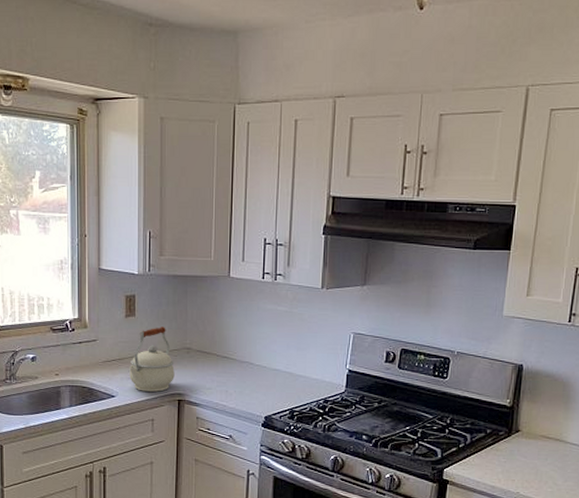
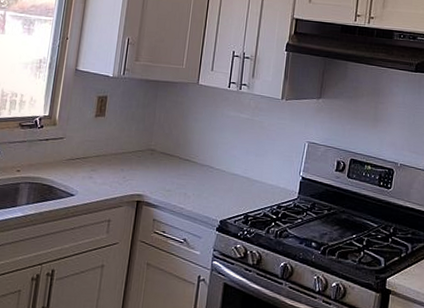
kettle: present [129,327,175,392] -> none [91,128,138,192]

